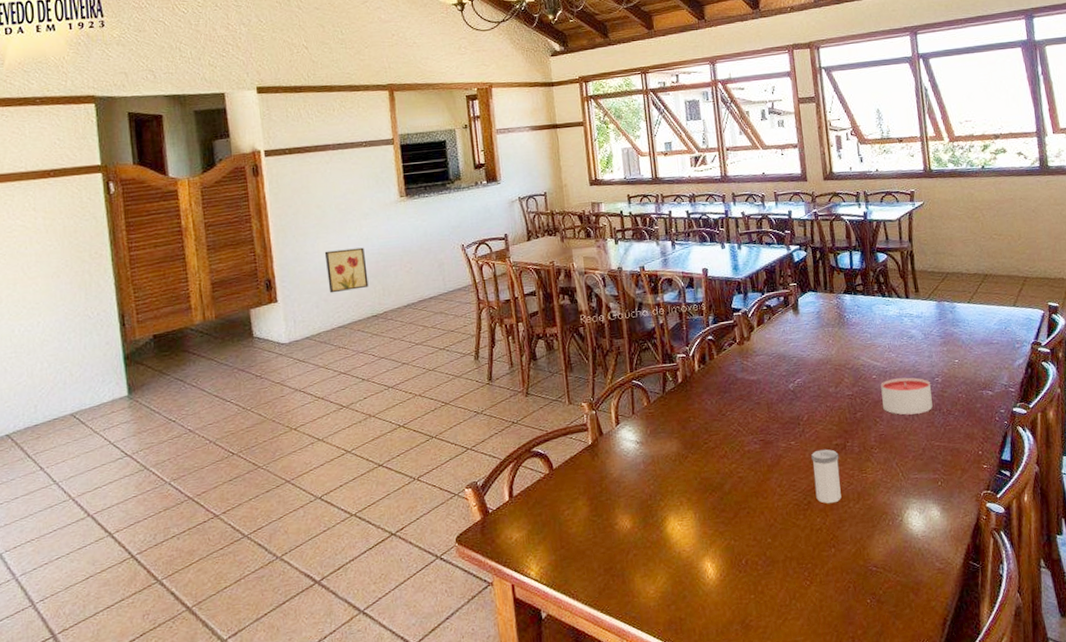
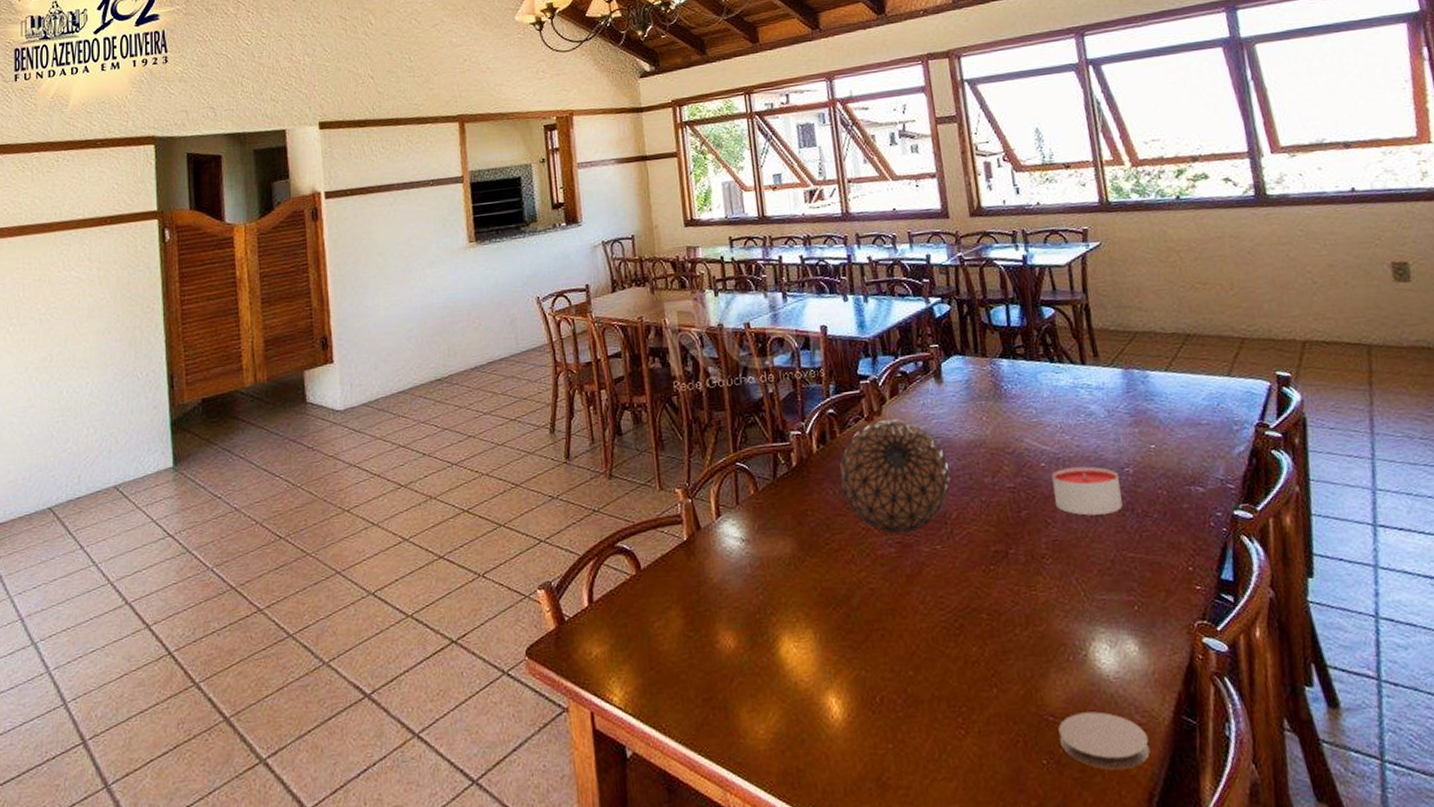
wall art: present [324,247,369,293] -> none [385,300,433,353]
decorative ball: none [716,343,803,434] -> present [839,419,950,534]
salt shaker: present [811,449,842,504] -> none [963,556,1004,629]
coaster: none [879,561,946,604] -> present [1058,711,1150,770]

